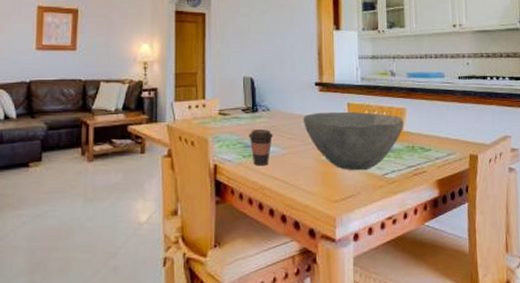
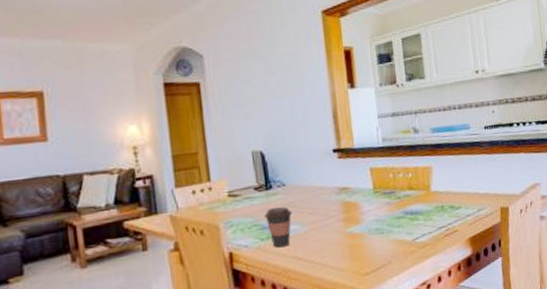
bowl: present [304,111,405,171] -> none [323,175,432,240]

